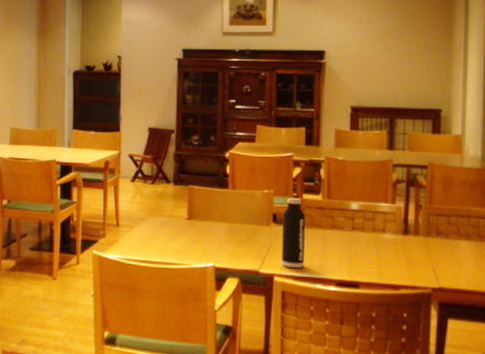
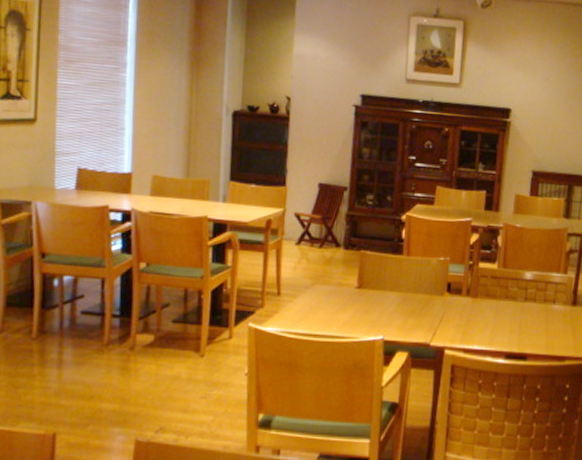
water bottle: present [281,197,305,269] -> none [452,265,480,341]

